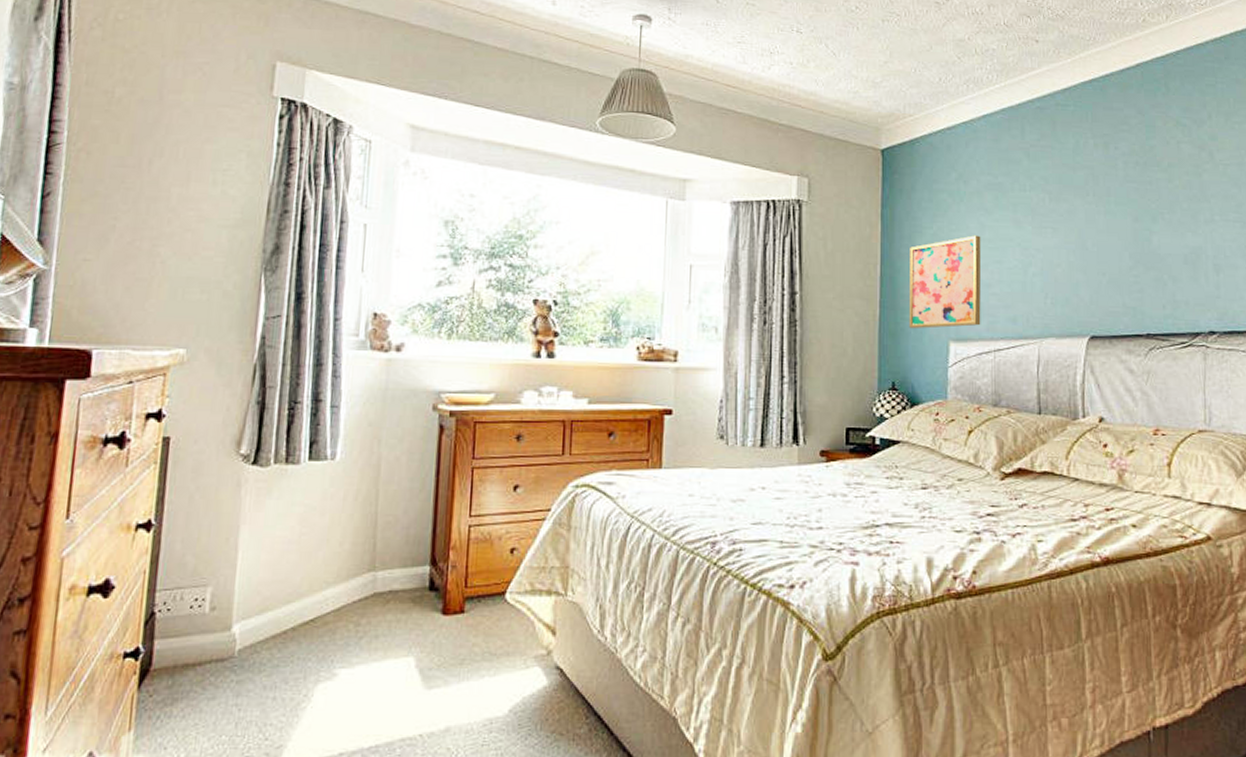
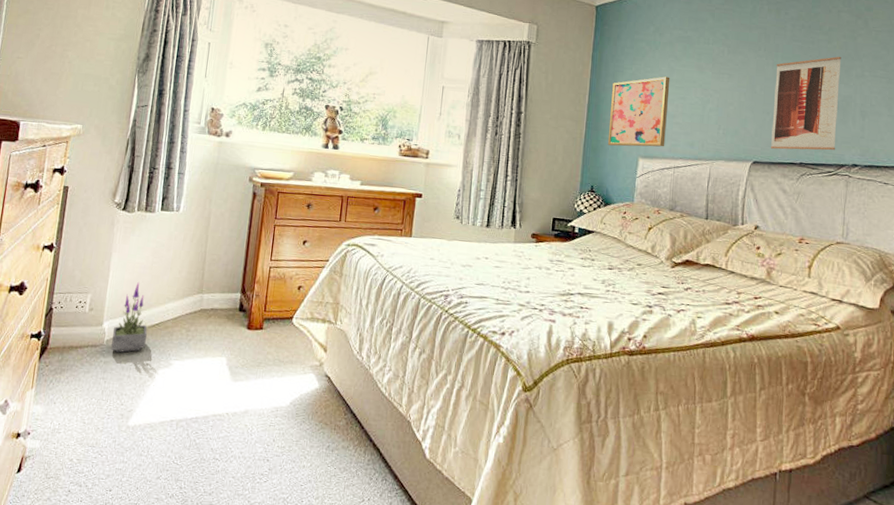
potted plant: none [246,562,298,667] -> present [111,281,148,353]
wall art: none [1109,198,1188,319] -> present [771,56,842,151]

